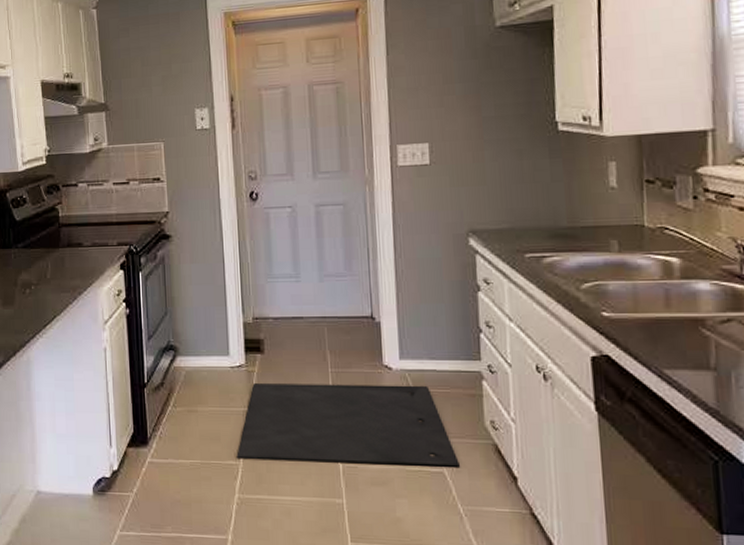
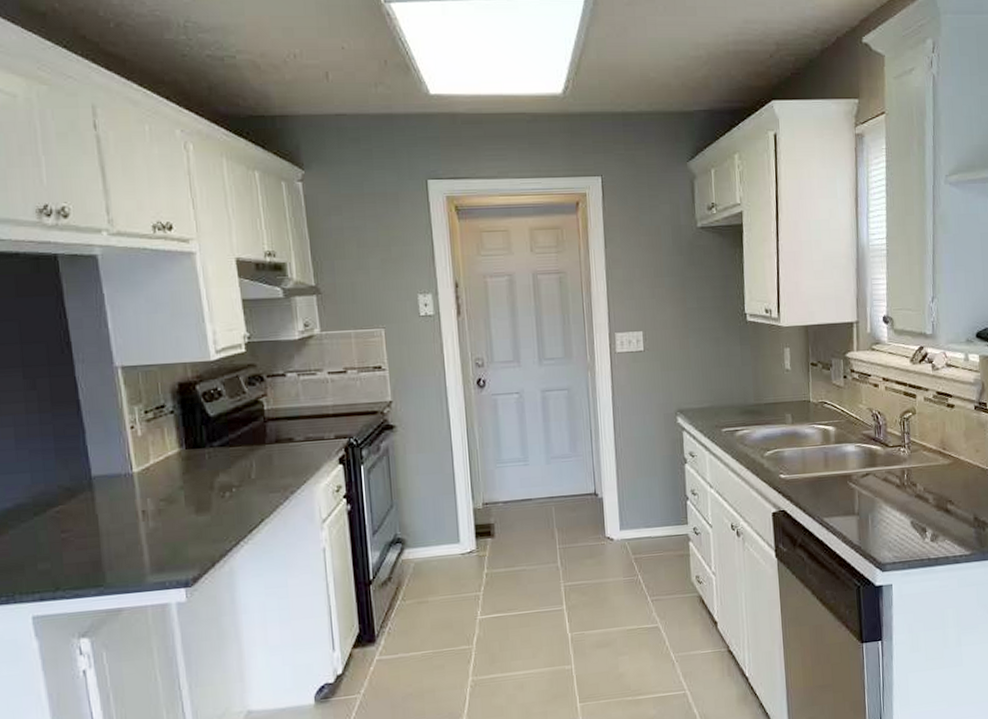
door mat: present [236,383,460,467] -> none [469,551,672,643]

